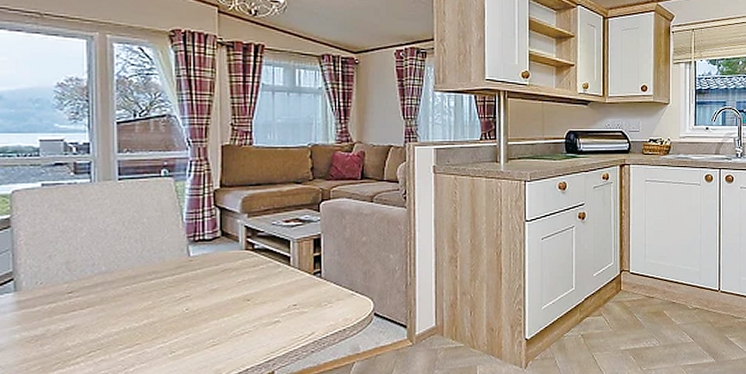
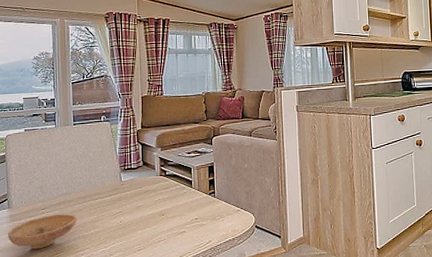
bowl: none [12,299,122,347] -> present [7,214,77,250]

